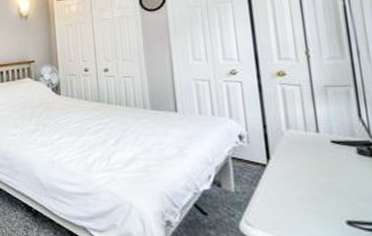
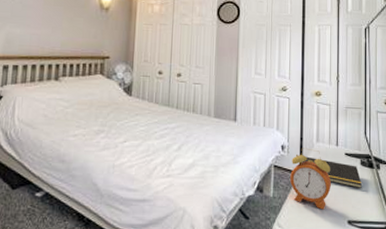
alarm clock: none [254,136,316,207] -> present [290,148,332,210]
notepad: none [269,146,363,182] -> present [302,156,362,188]

